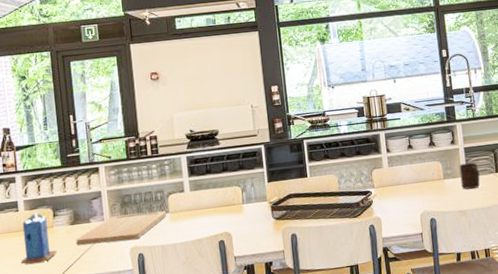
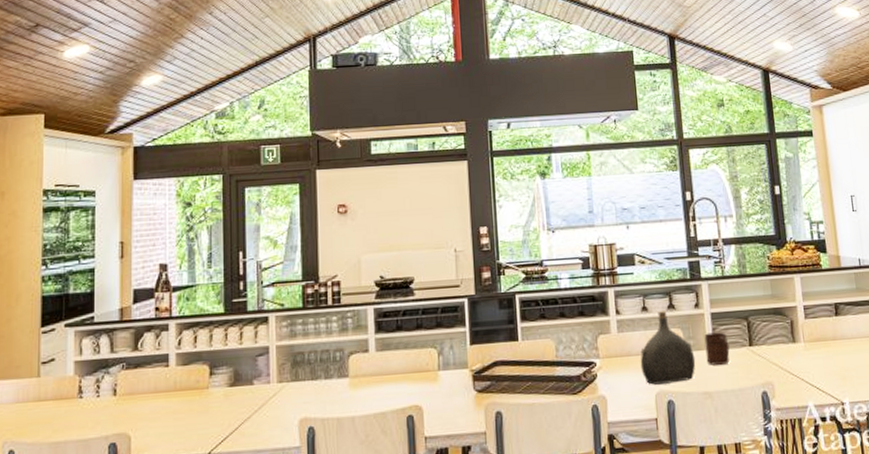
candle: present [21,212,57,264] -> none [166,368,211,433]
cutting board: present [76,211,167,245] -> none [234,375,346,413]
water jug: none [407,147,453,207] -> present [640,310,696,385]

